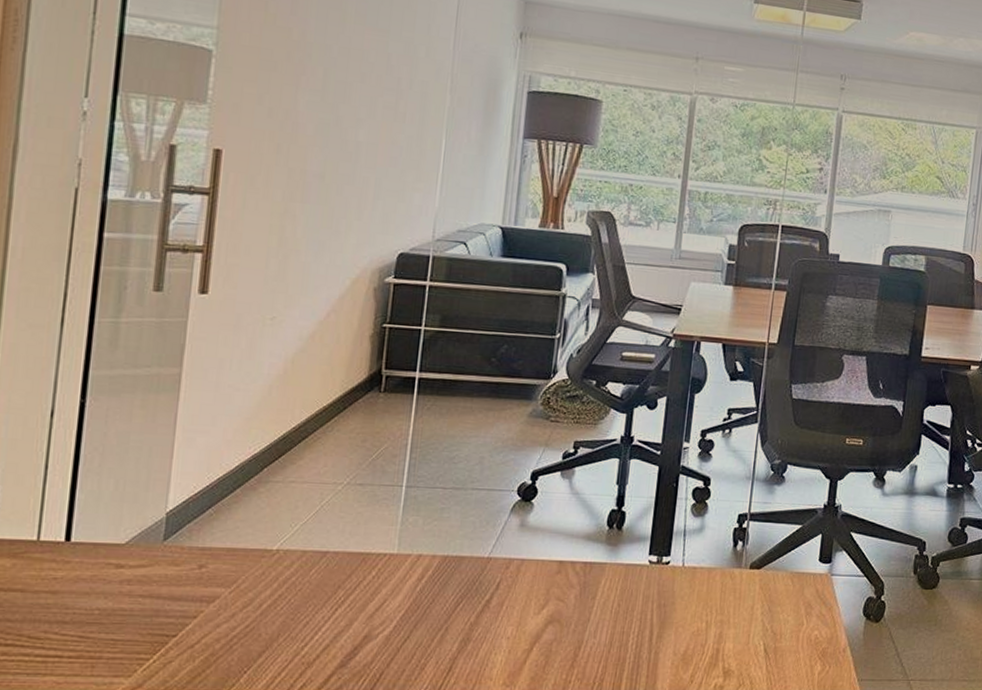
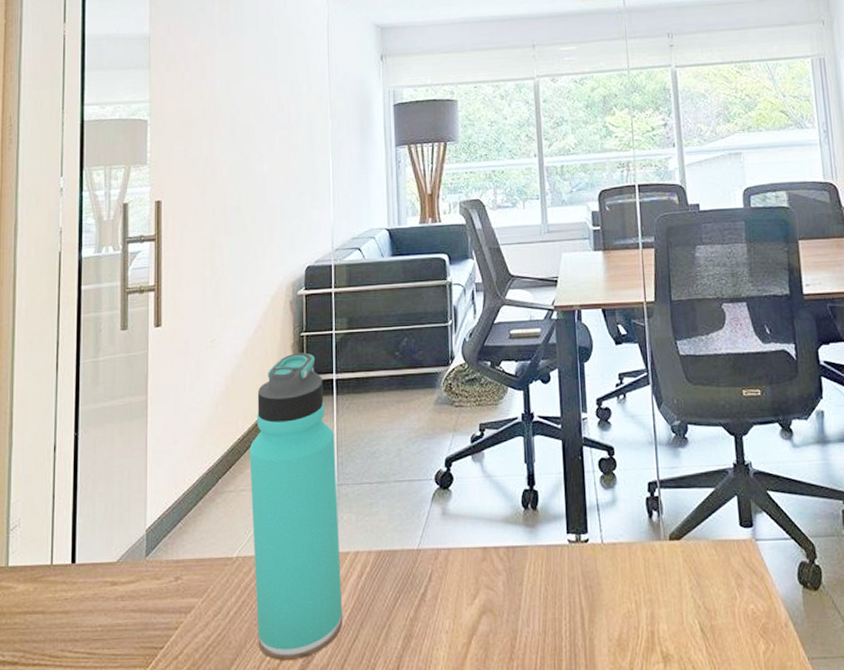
thermos bottle: none [293,344,410,657] -> present [249,352,343,661]

